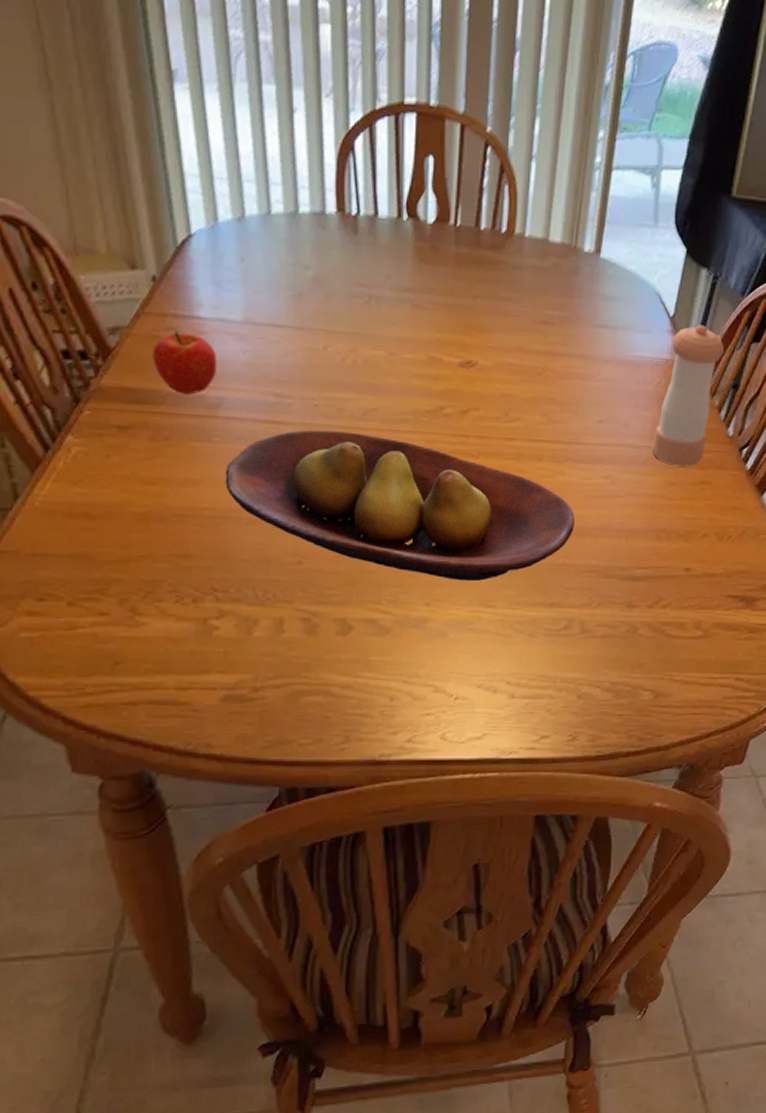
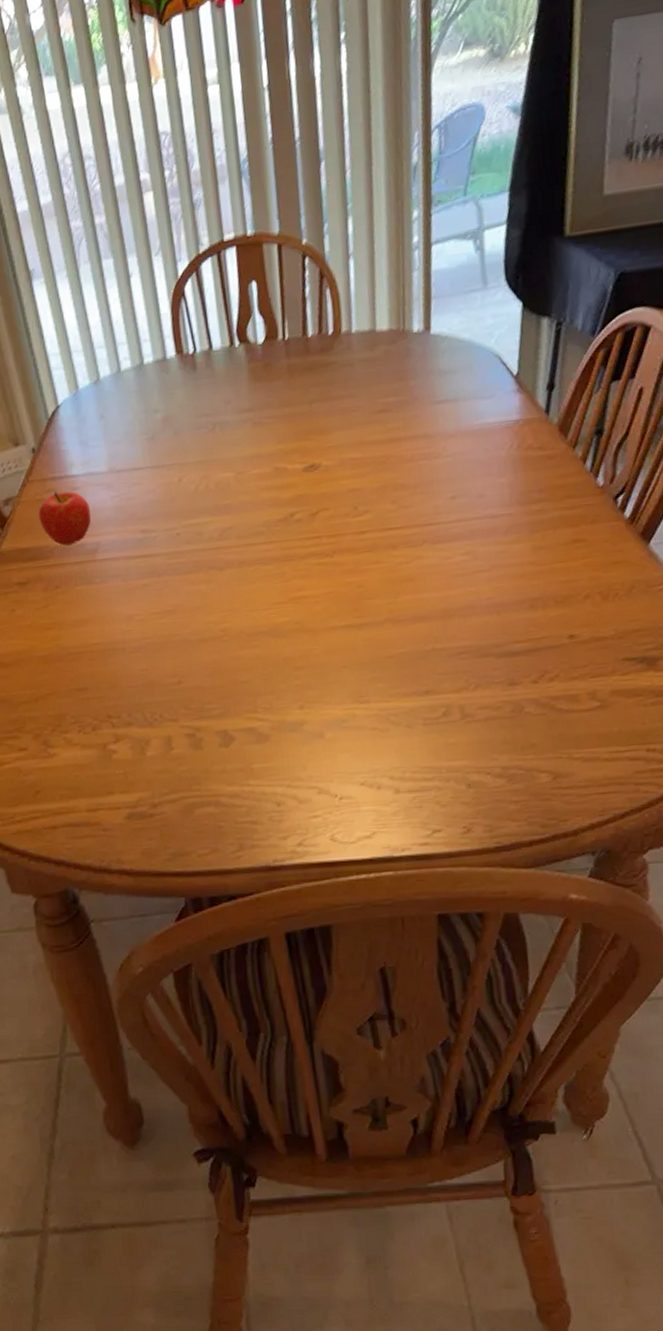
fruit bowl: present [225,429,575,582] -> none [107,552,440,680]
pepper shaker: present [652,324,724,467] -> none [513,376,580,529]

